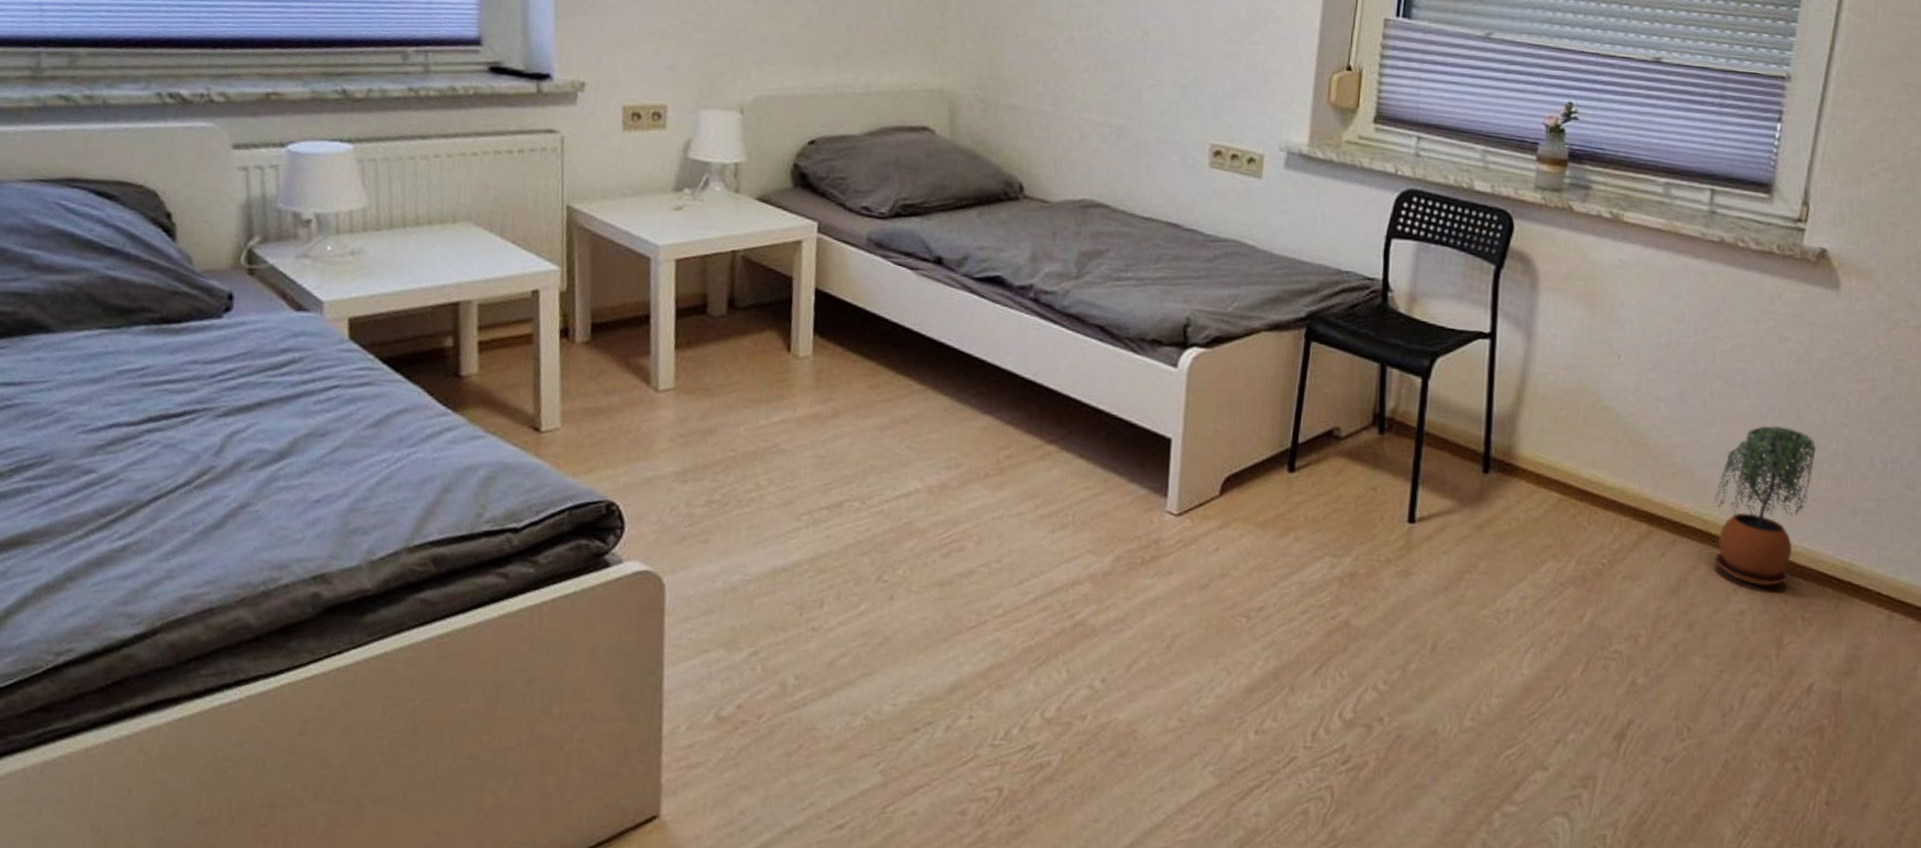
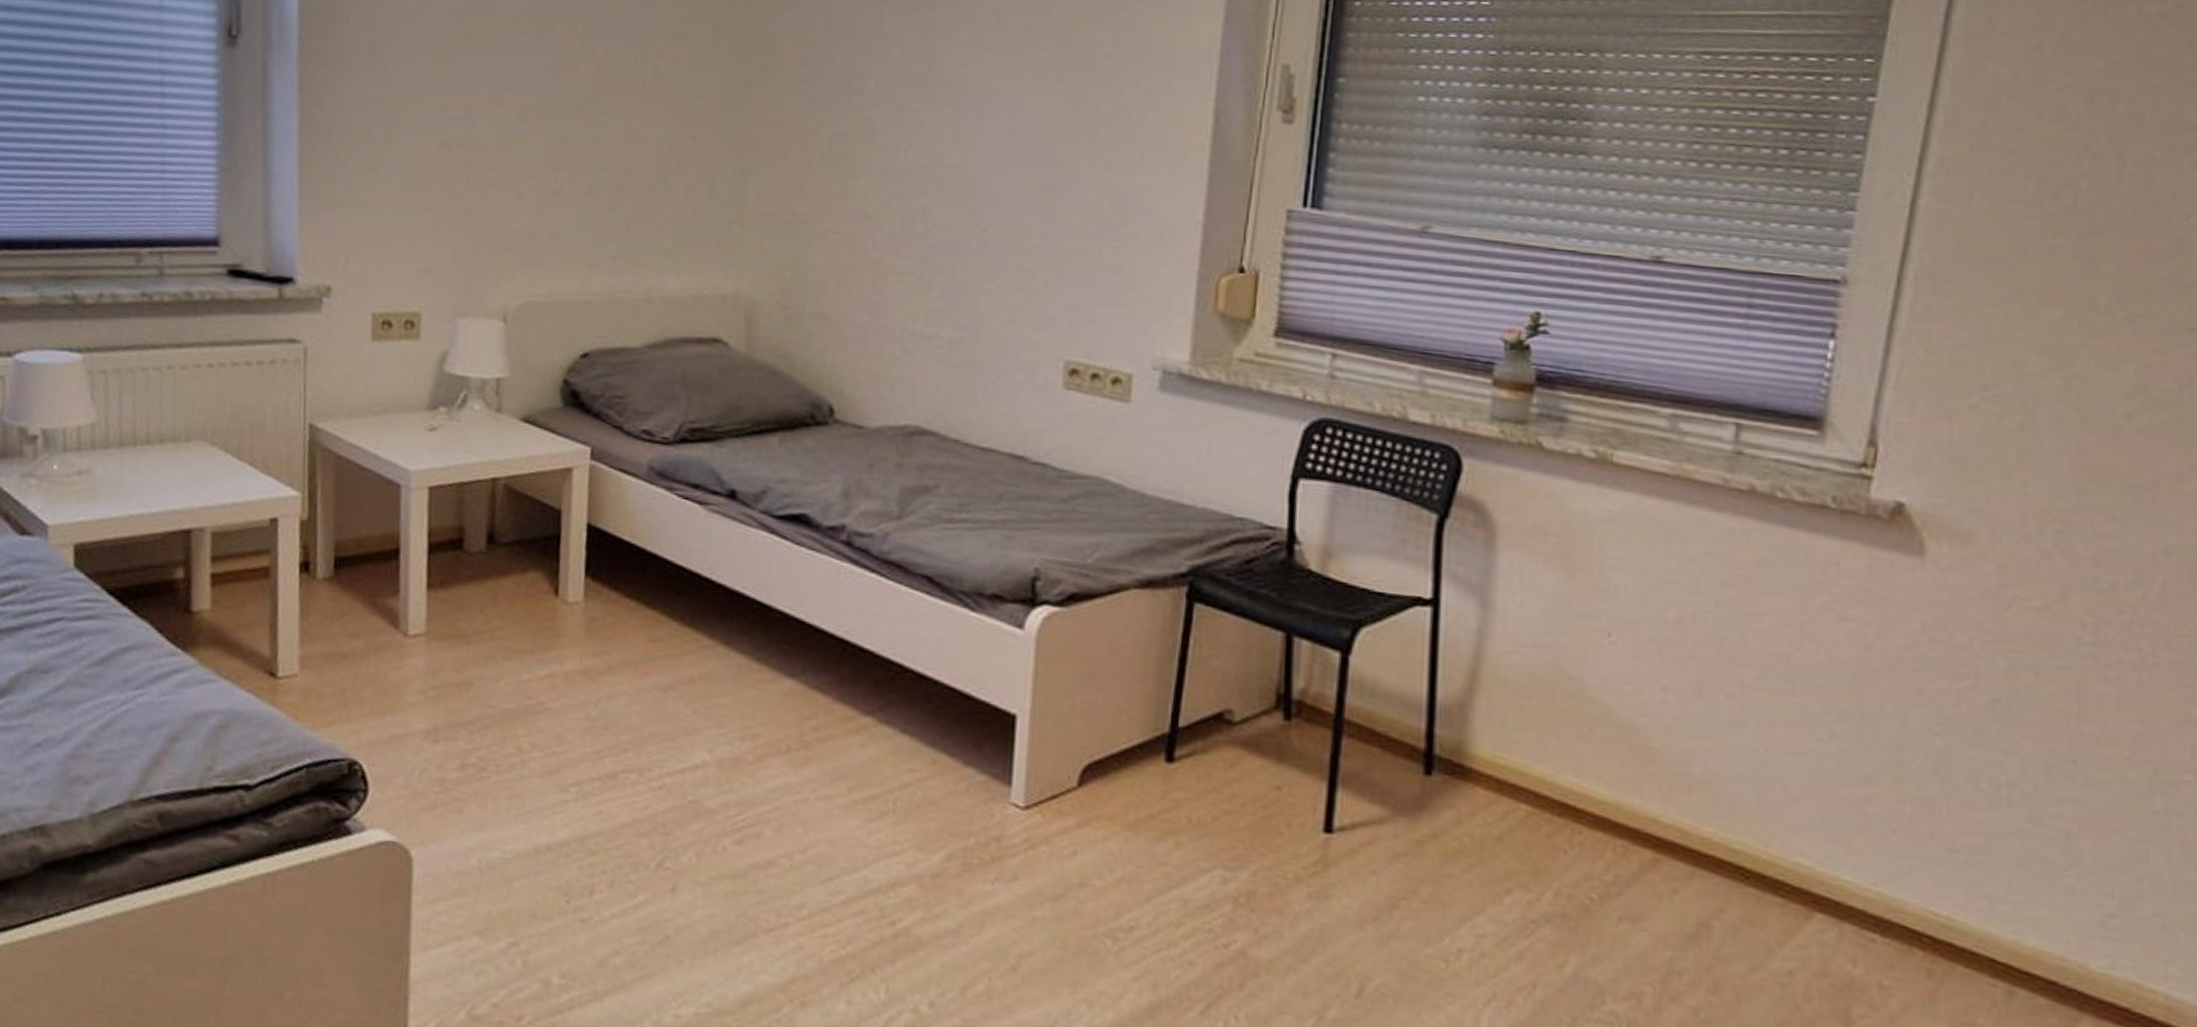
potted plant: present [1714,425,1816,587] -> none [1747,730,1894,941]

